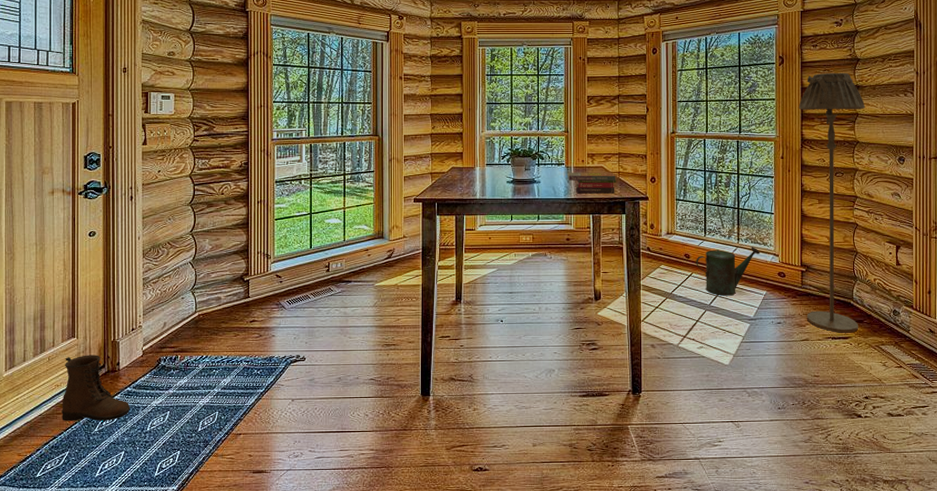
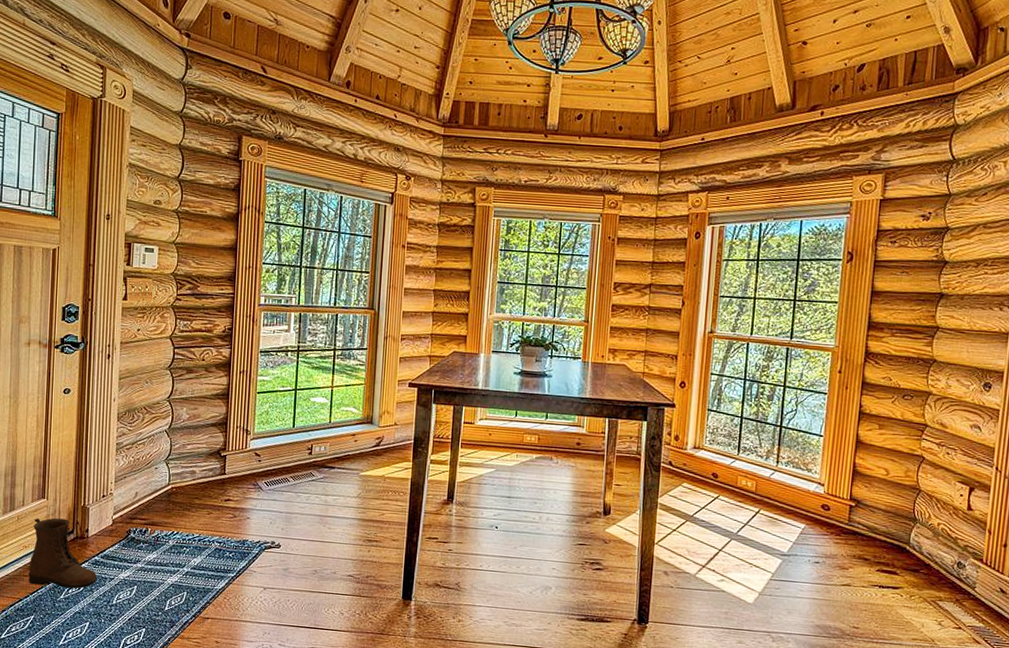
books: present [567,172,616,194] -> none [583,368,640,397]
watering can: present [696,247,761,296] -> none [724,471,803,526]
floor lamp: present [798,72,866,333] -> none [851,275,949,583]

